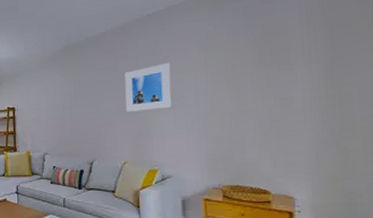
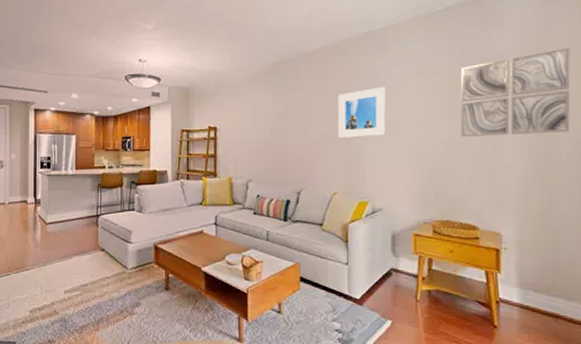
wall art: none [245,12,364,106] -> present [460,47,570,138]

